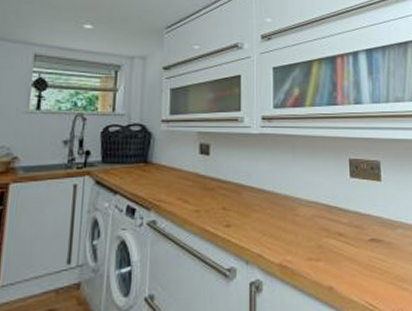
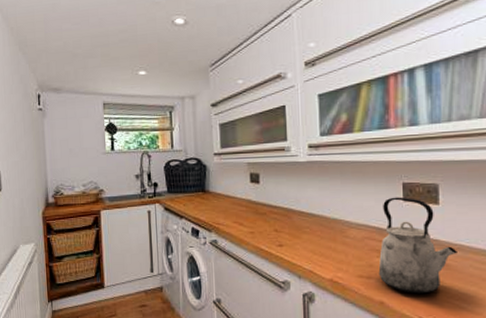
kettle: none [327,173,398,276] -> present [378,197,457,294]

